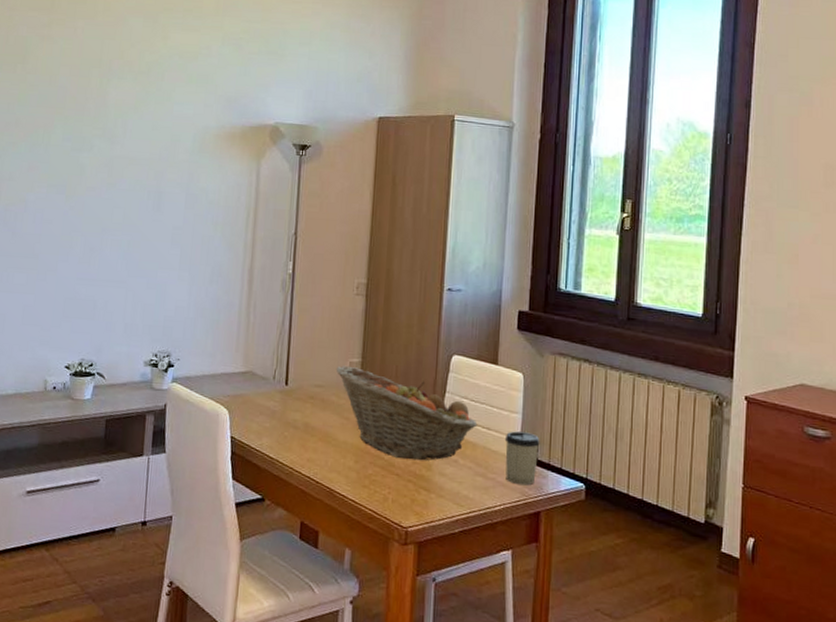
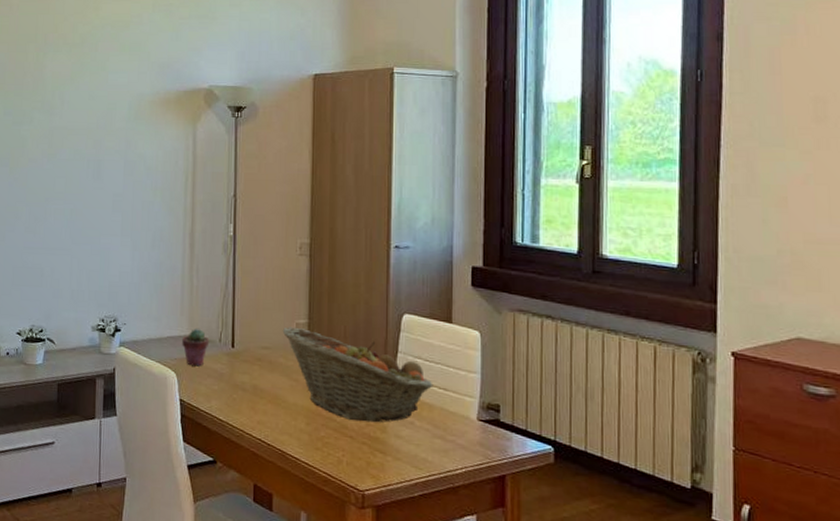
potted succulent: none [236,366,264,404] -> present [182,329,210,367]
cup: present [504,431,540,486] -> none [463,391,502,448]

